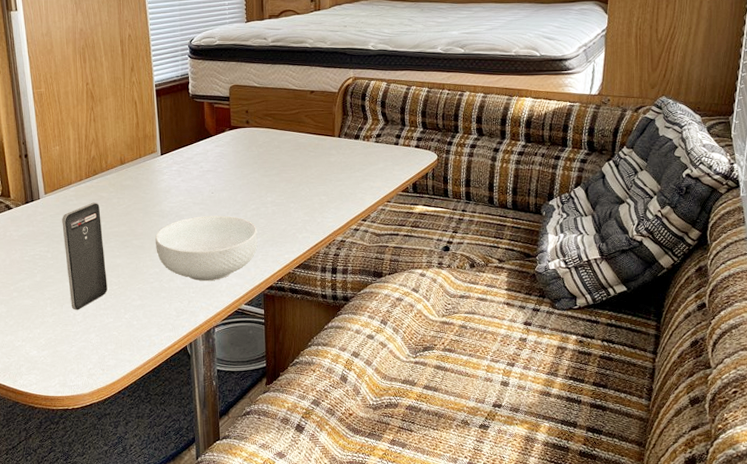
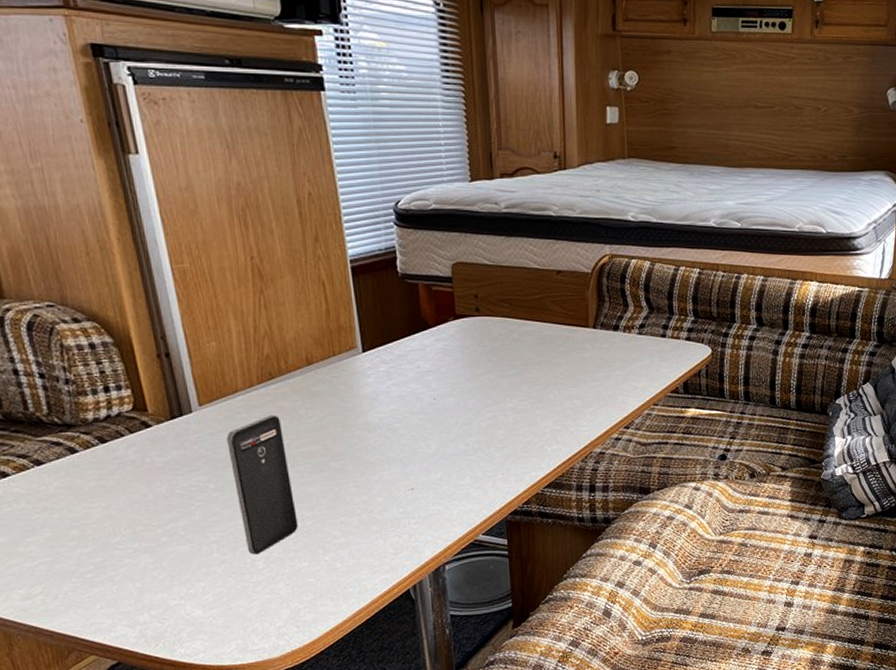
cereal bowl: present [155,215,258,282] -> none [360,427,497,509]

